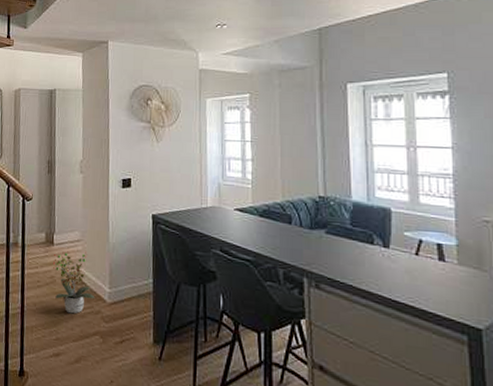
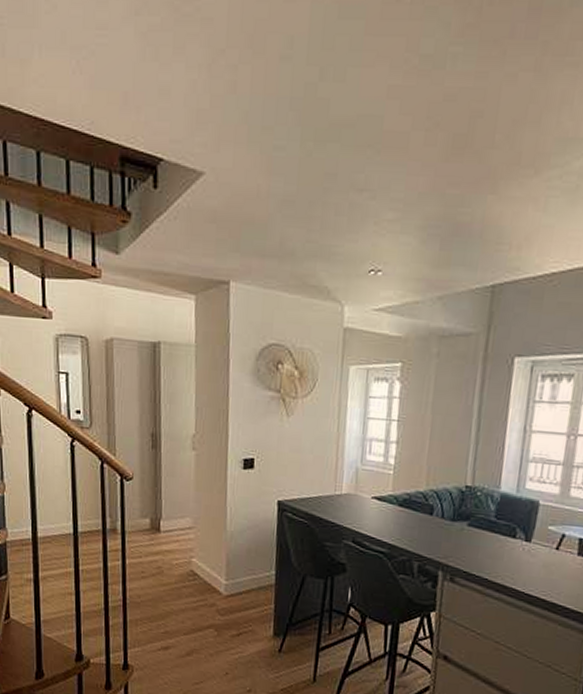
potted plant: present [52,251,94,314] -> none [159,540,208,607]

